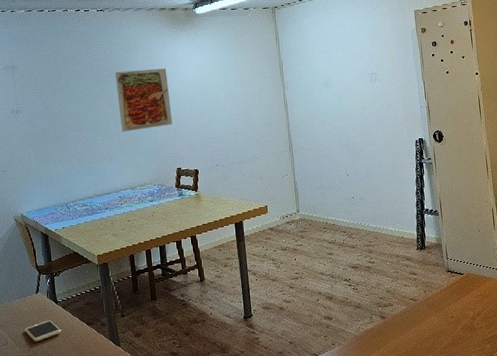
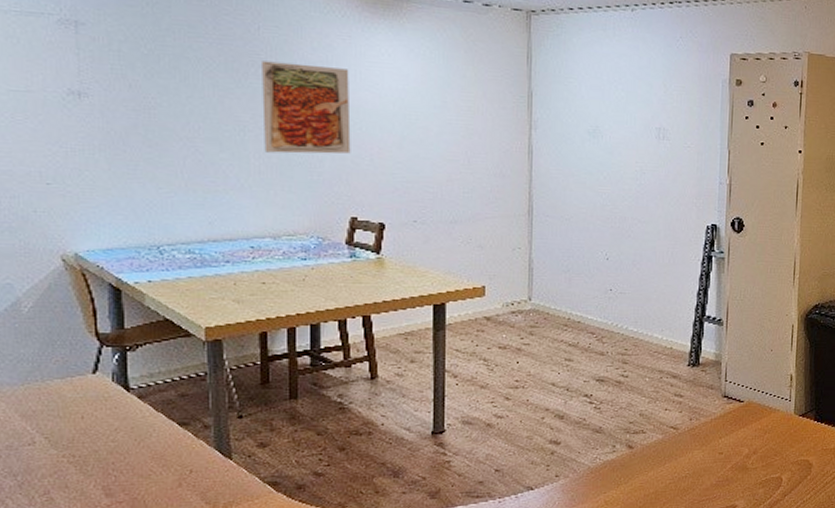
smartphone: present [25,320,62,342] -> none [68,413,135,444]

